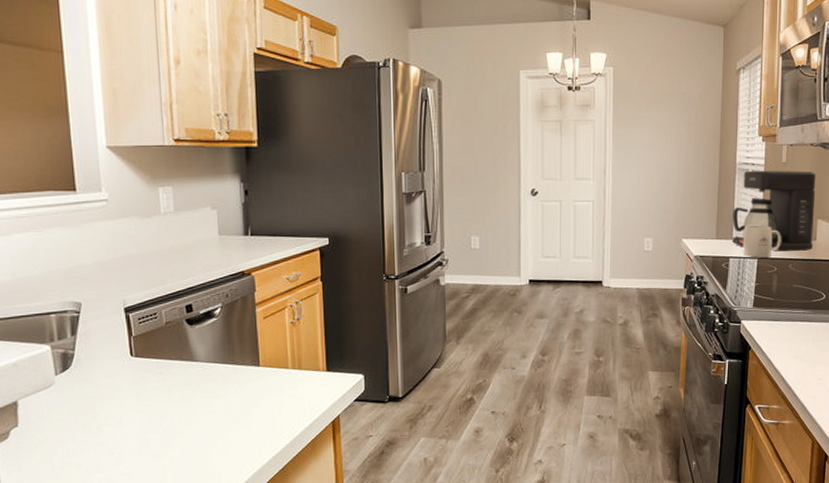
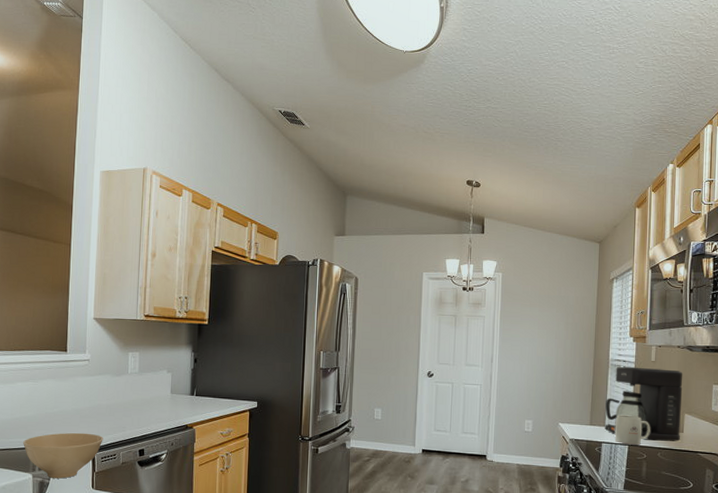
bowl: none [31,290,138,348] -> present [22,432,103,479]

